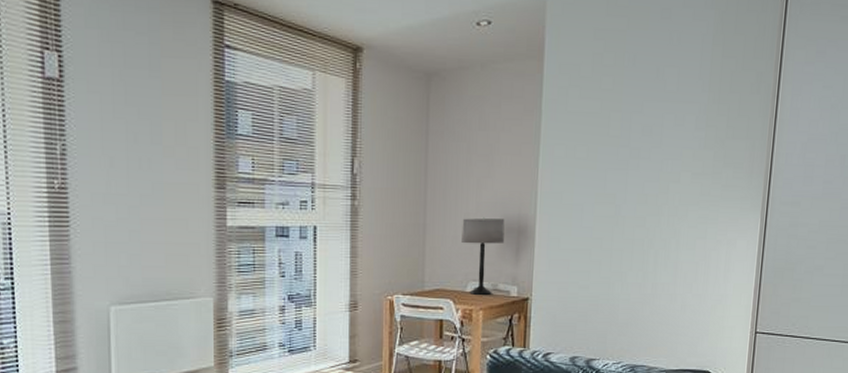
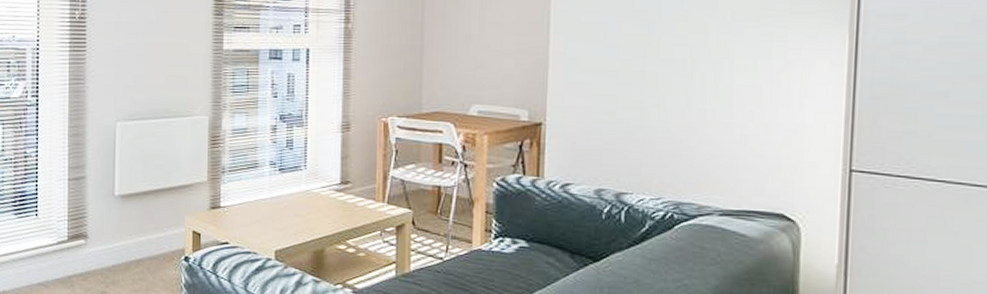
table lamp: present [461,217,505,295] -> none [463,38,512,119]

